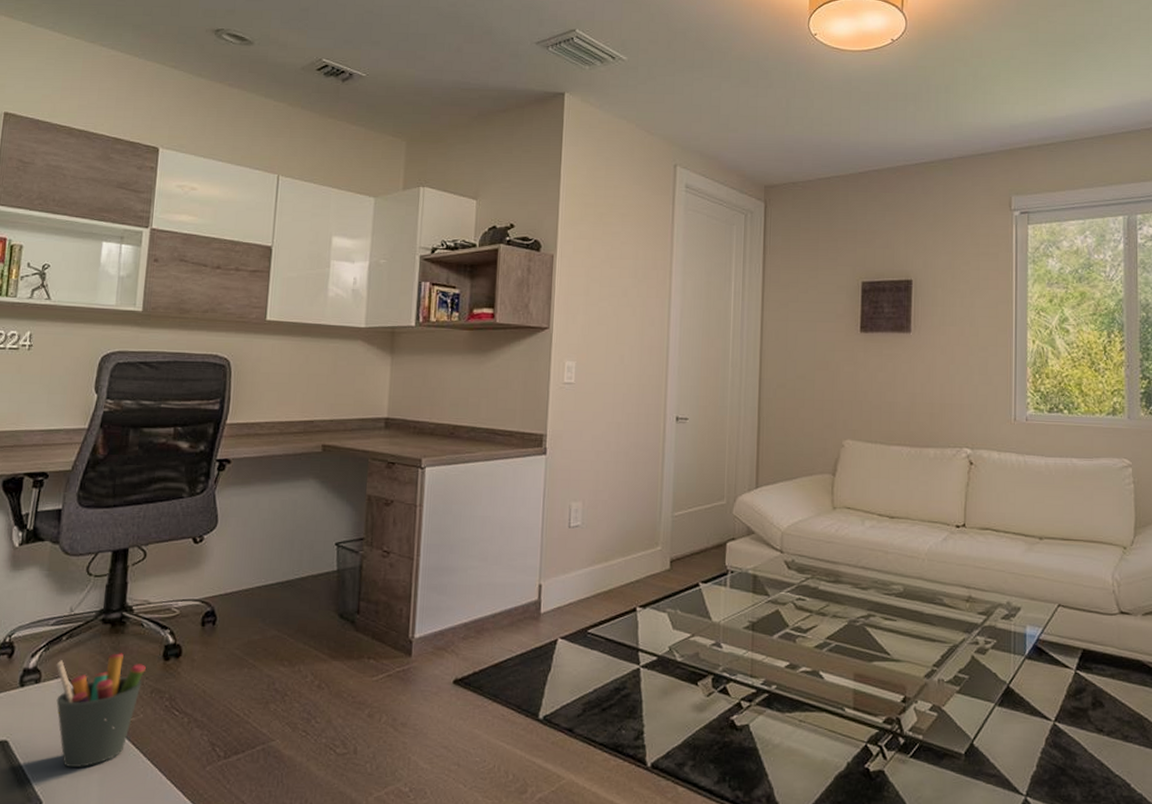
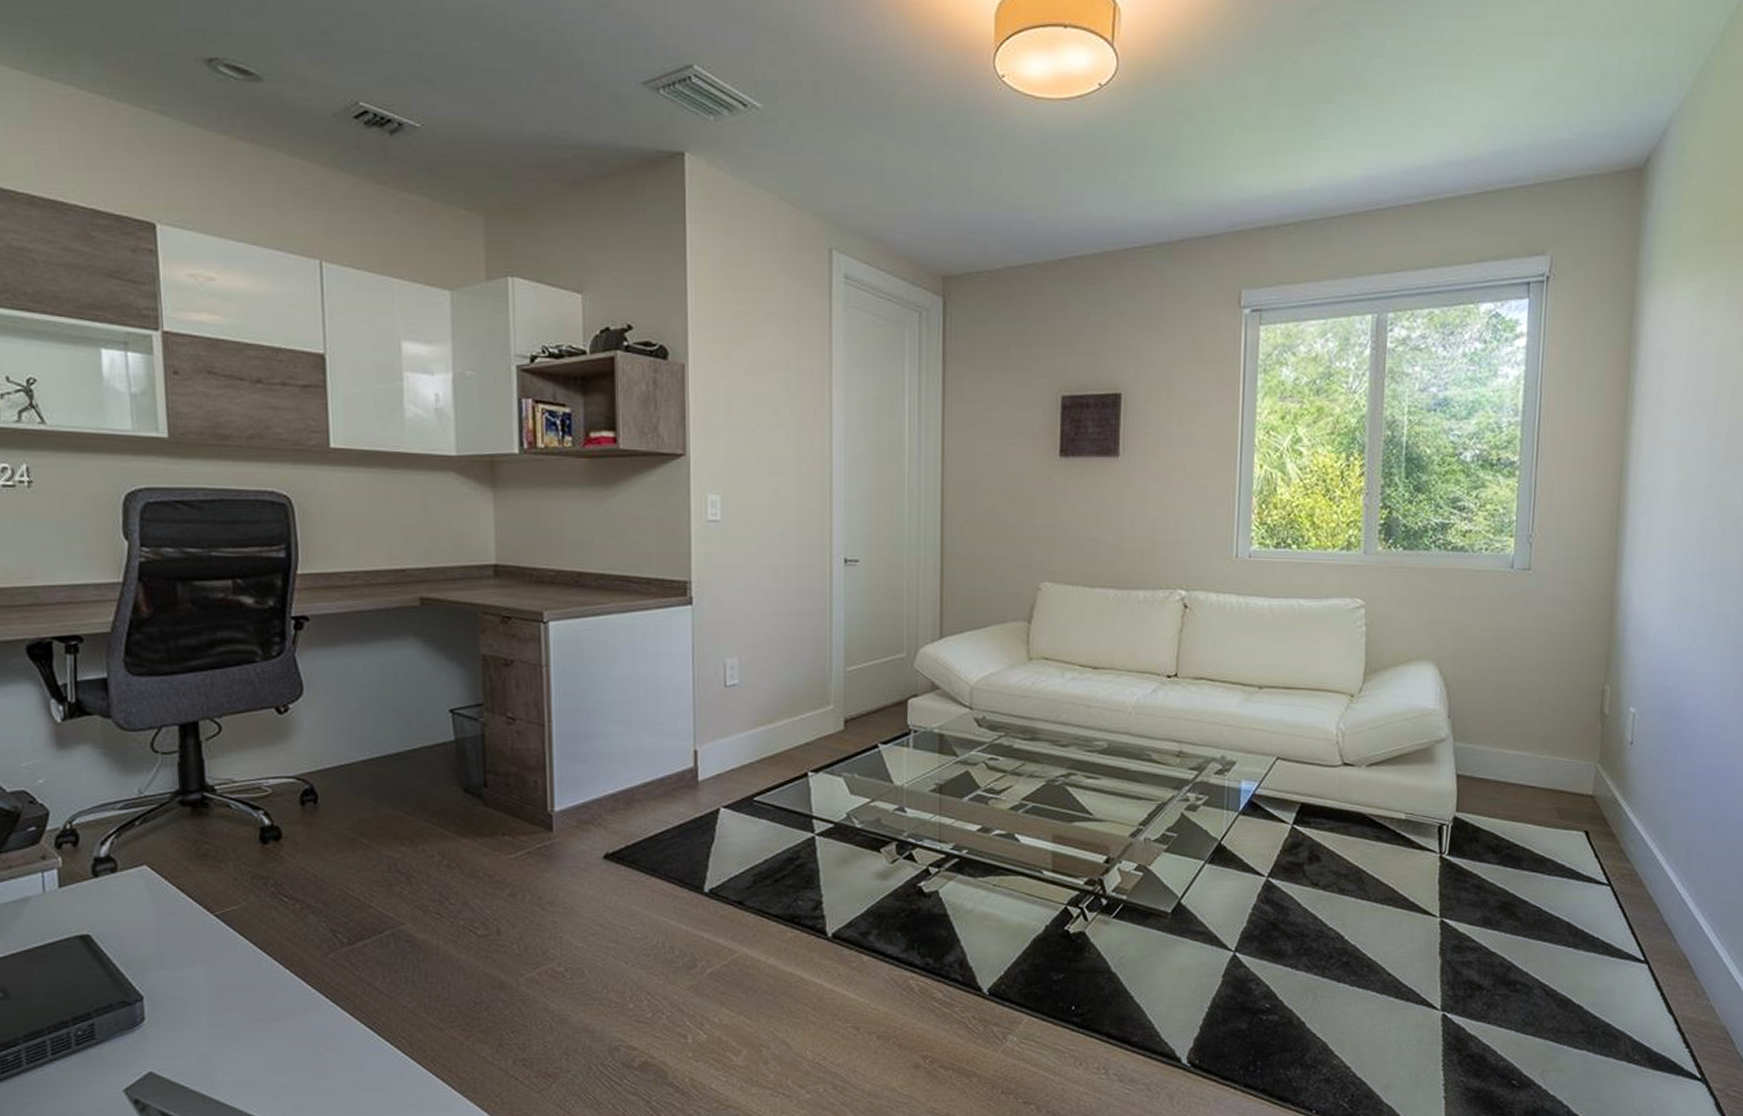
pen holder: present [56,653,146,768] -> none [133,837,241,961]

